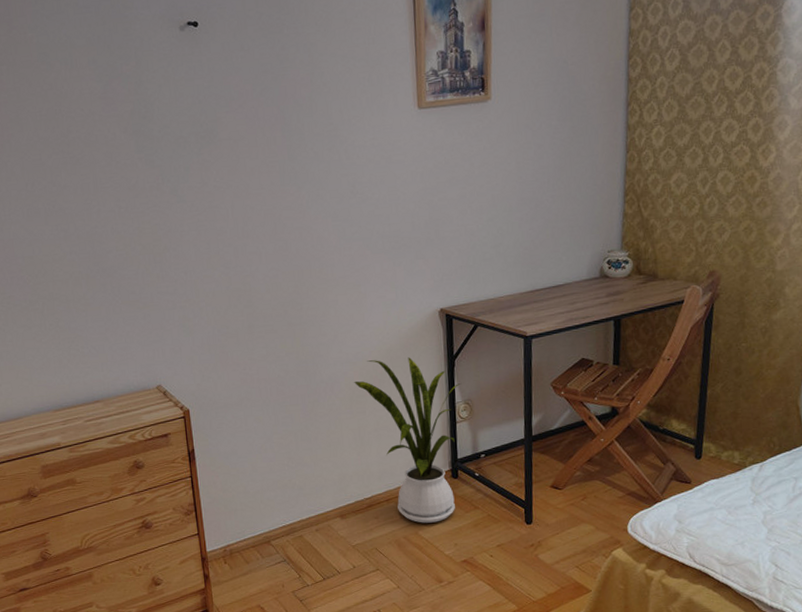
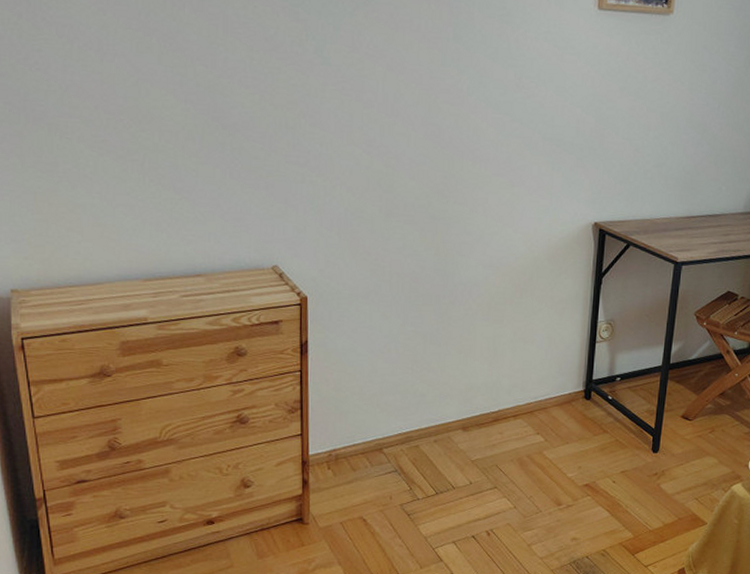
house plant: present [353,357,461,523] -> none [494,267,605,443]

